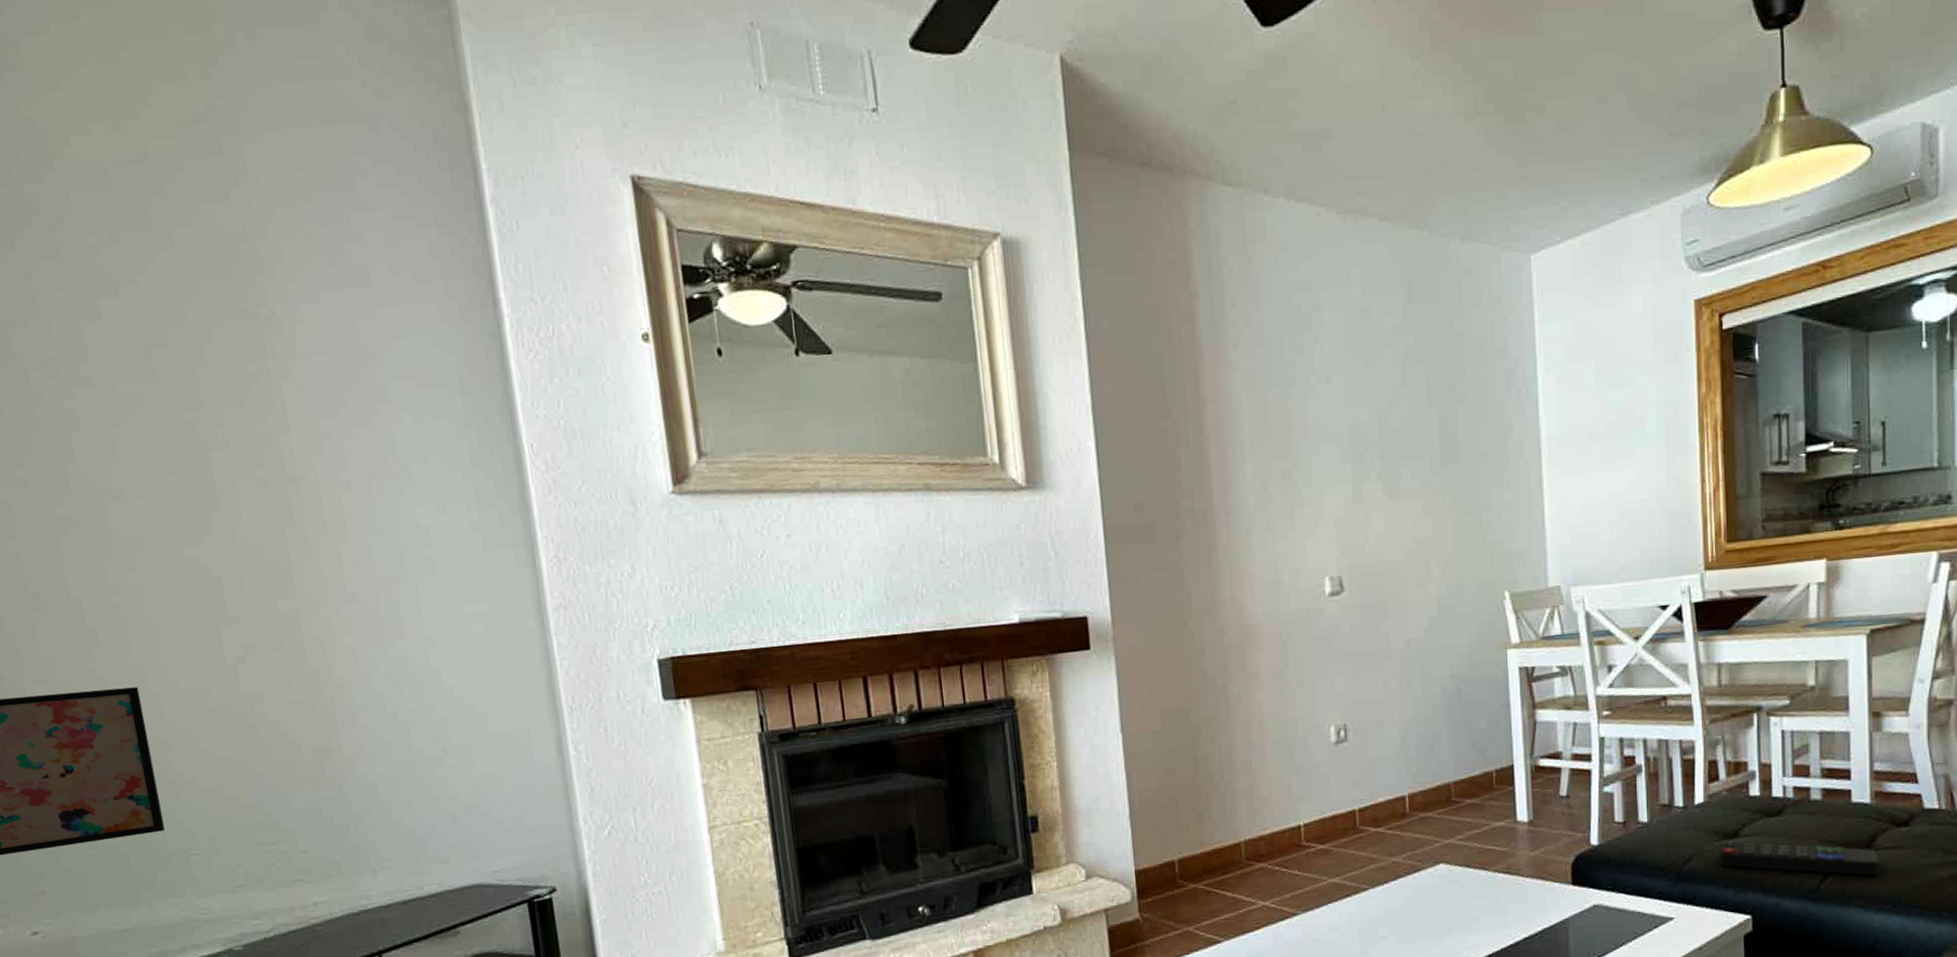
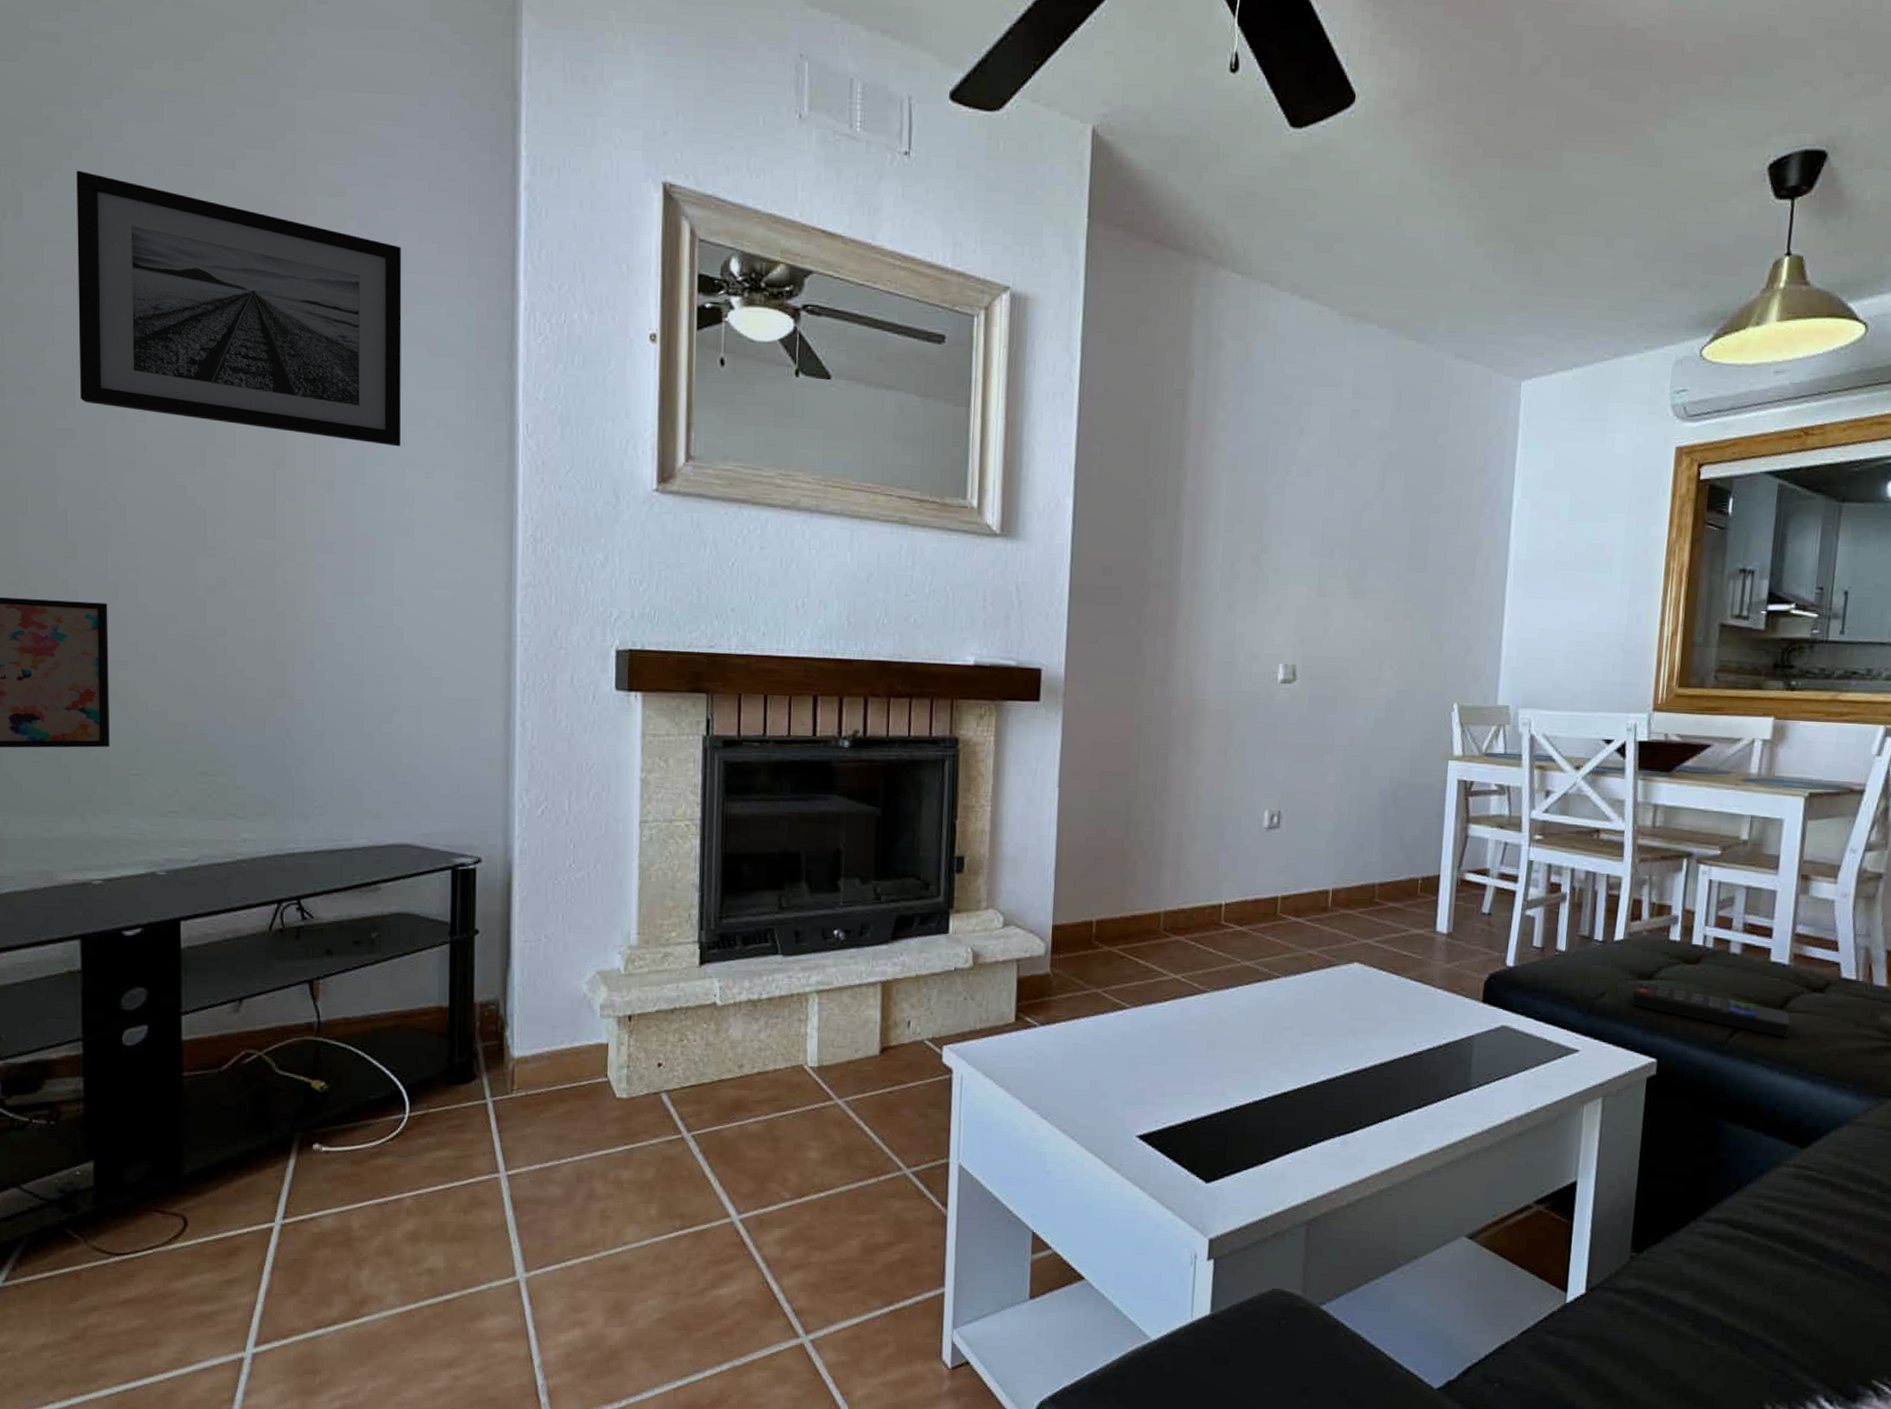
wall art: none [30,249,408,488] -> present [76,170,402,447]

